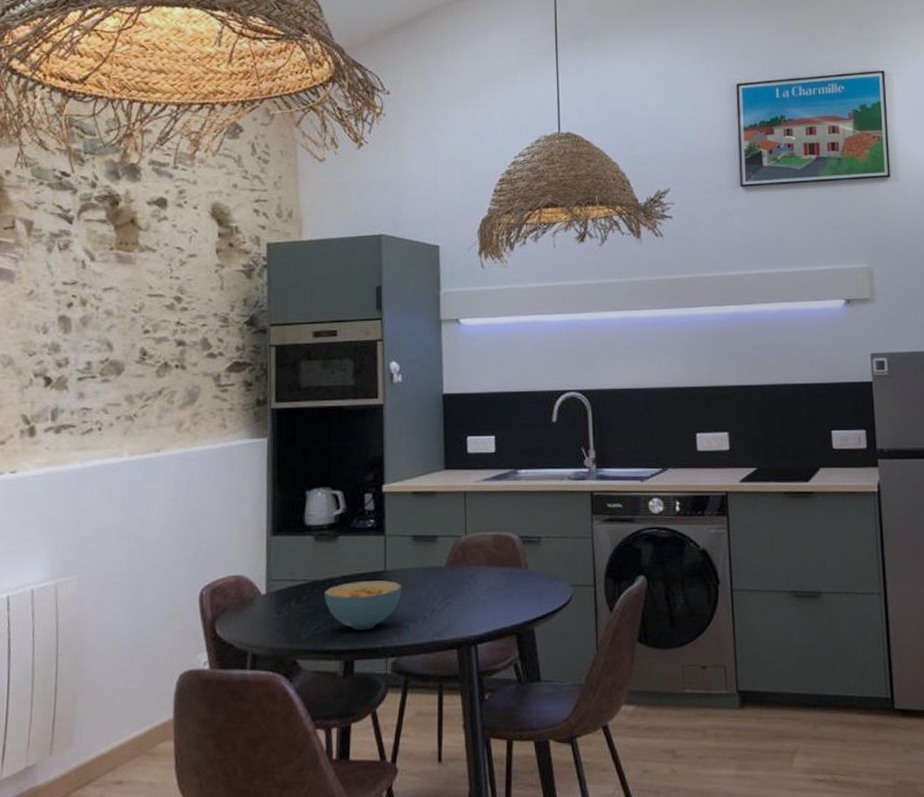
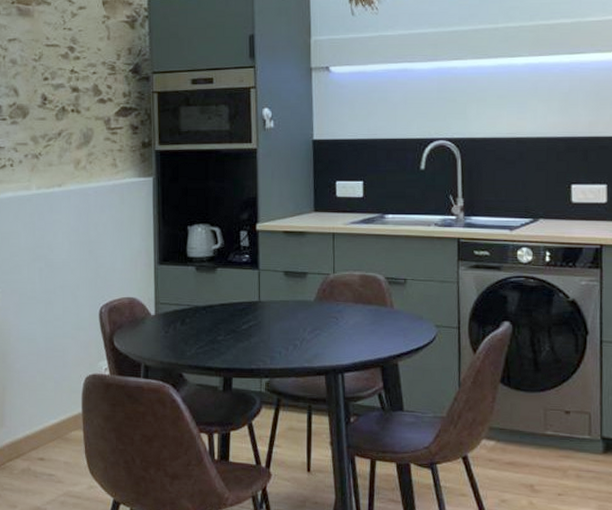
cereal bowl: present [324,580,402,630] -> none [206,309,275,352]

